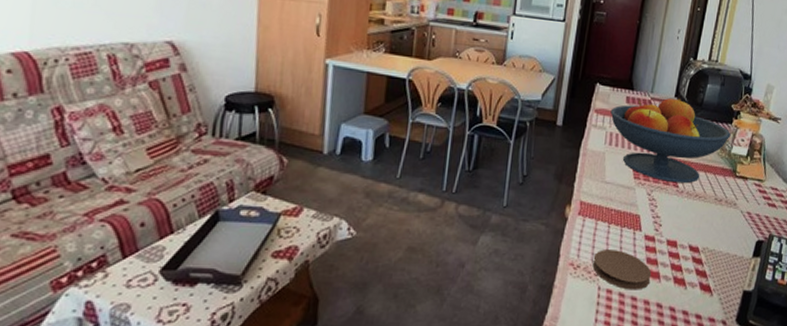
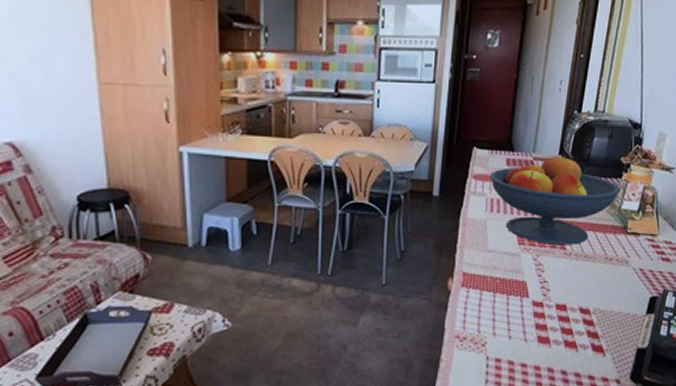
coaster: present [592,250,652,290] -> none [479,318,541,358]

